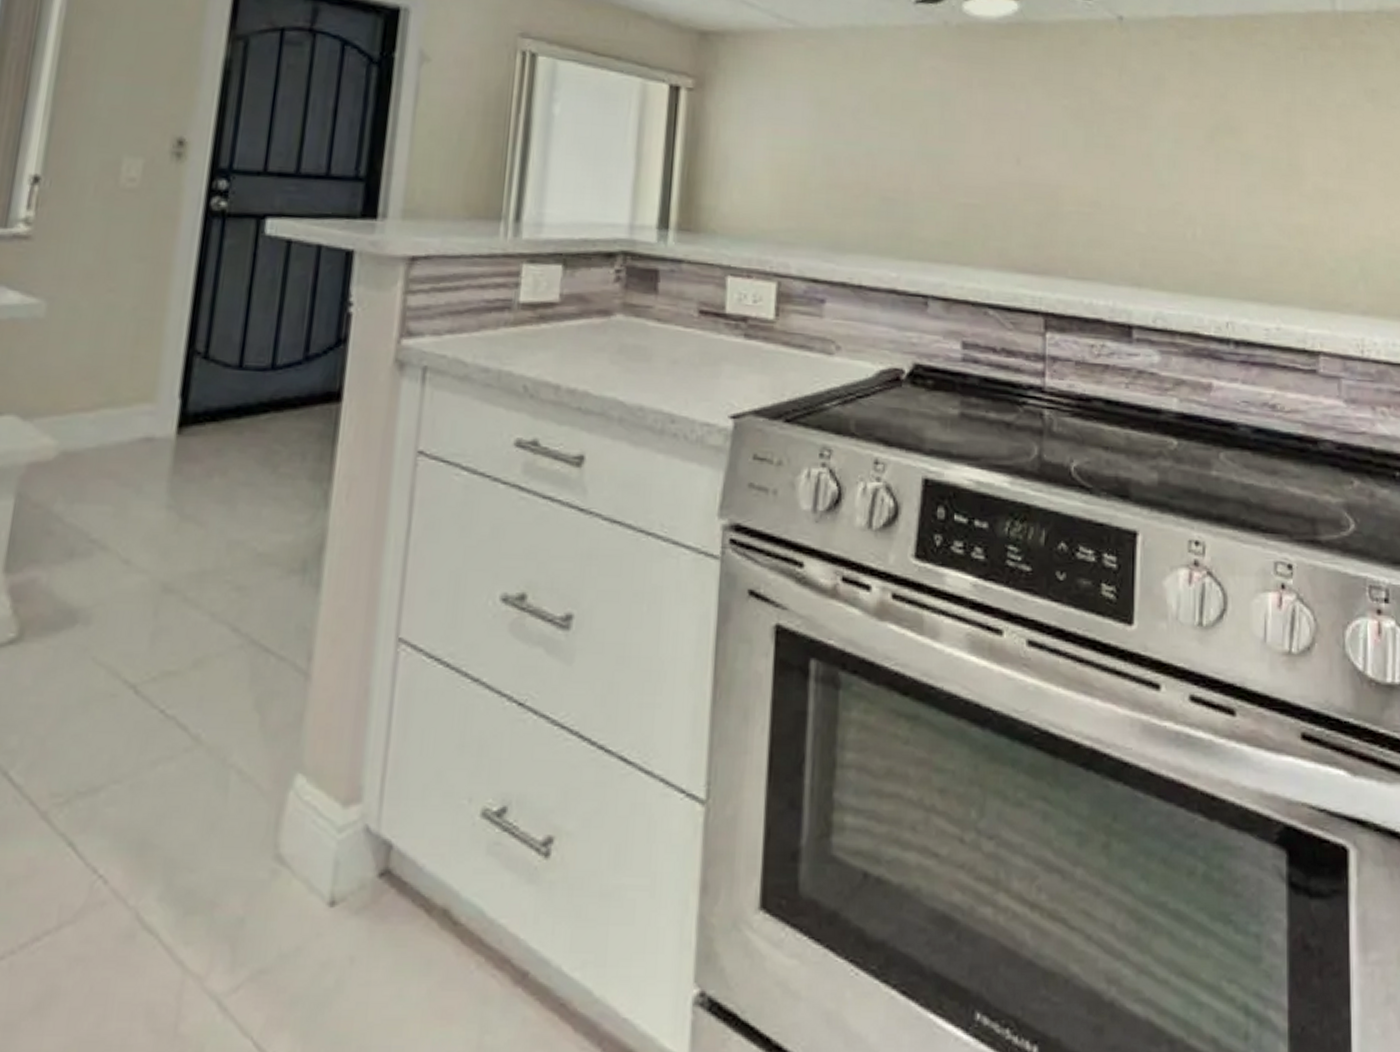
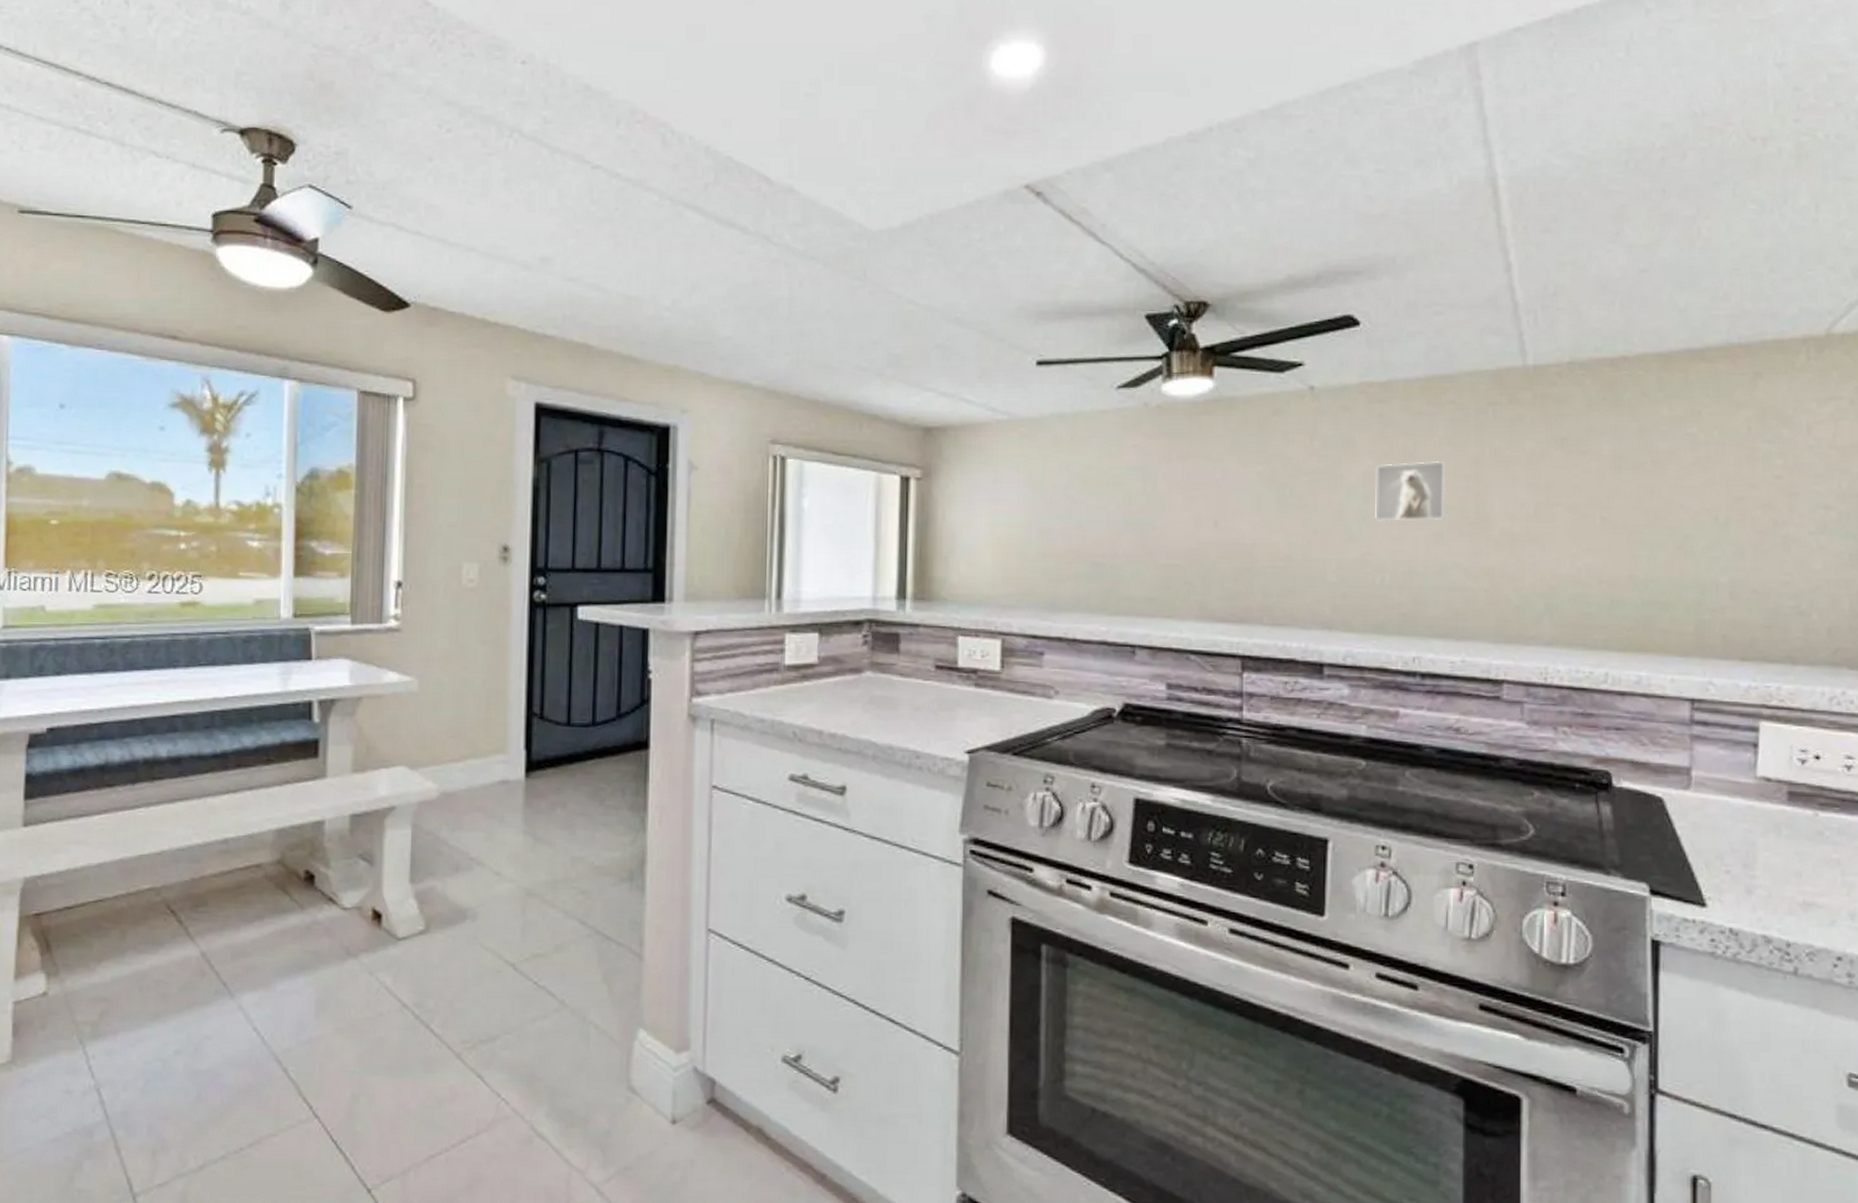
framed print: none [1185,106,1258,171] -> present [1374,461,1446,522]

